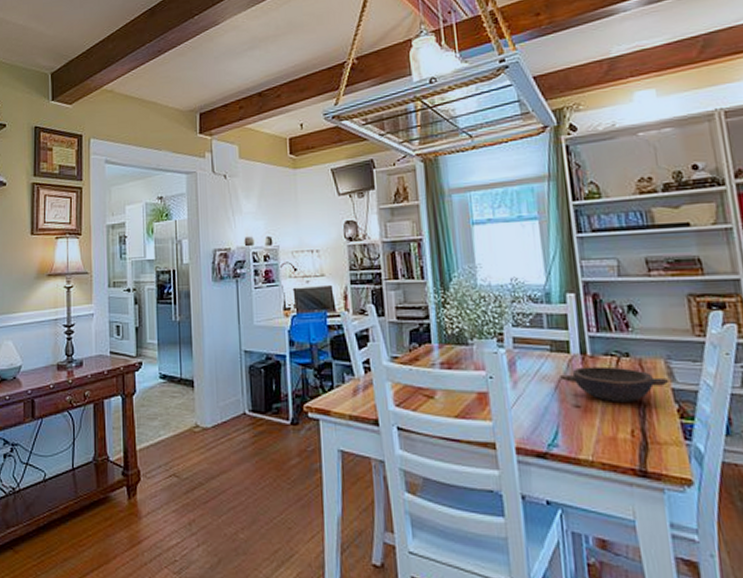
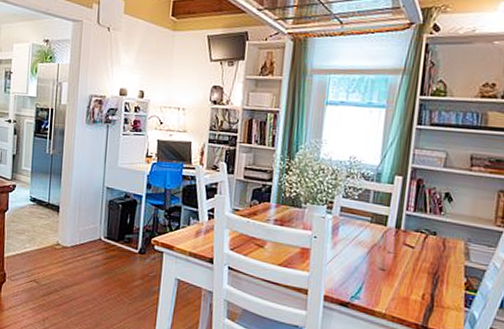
bowl: present [560,366,670,402] -> none [373,238,465,272]

